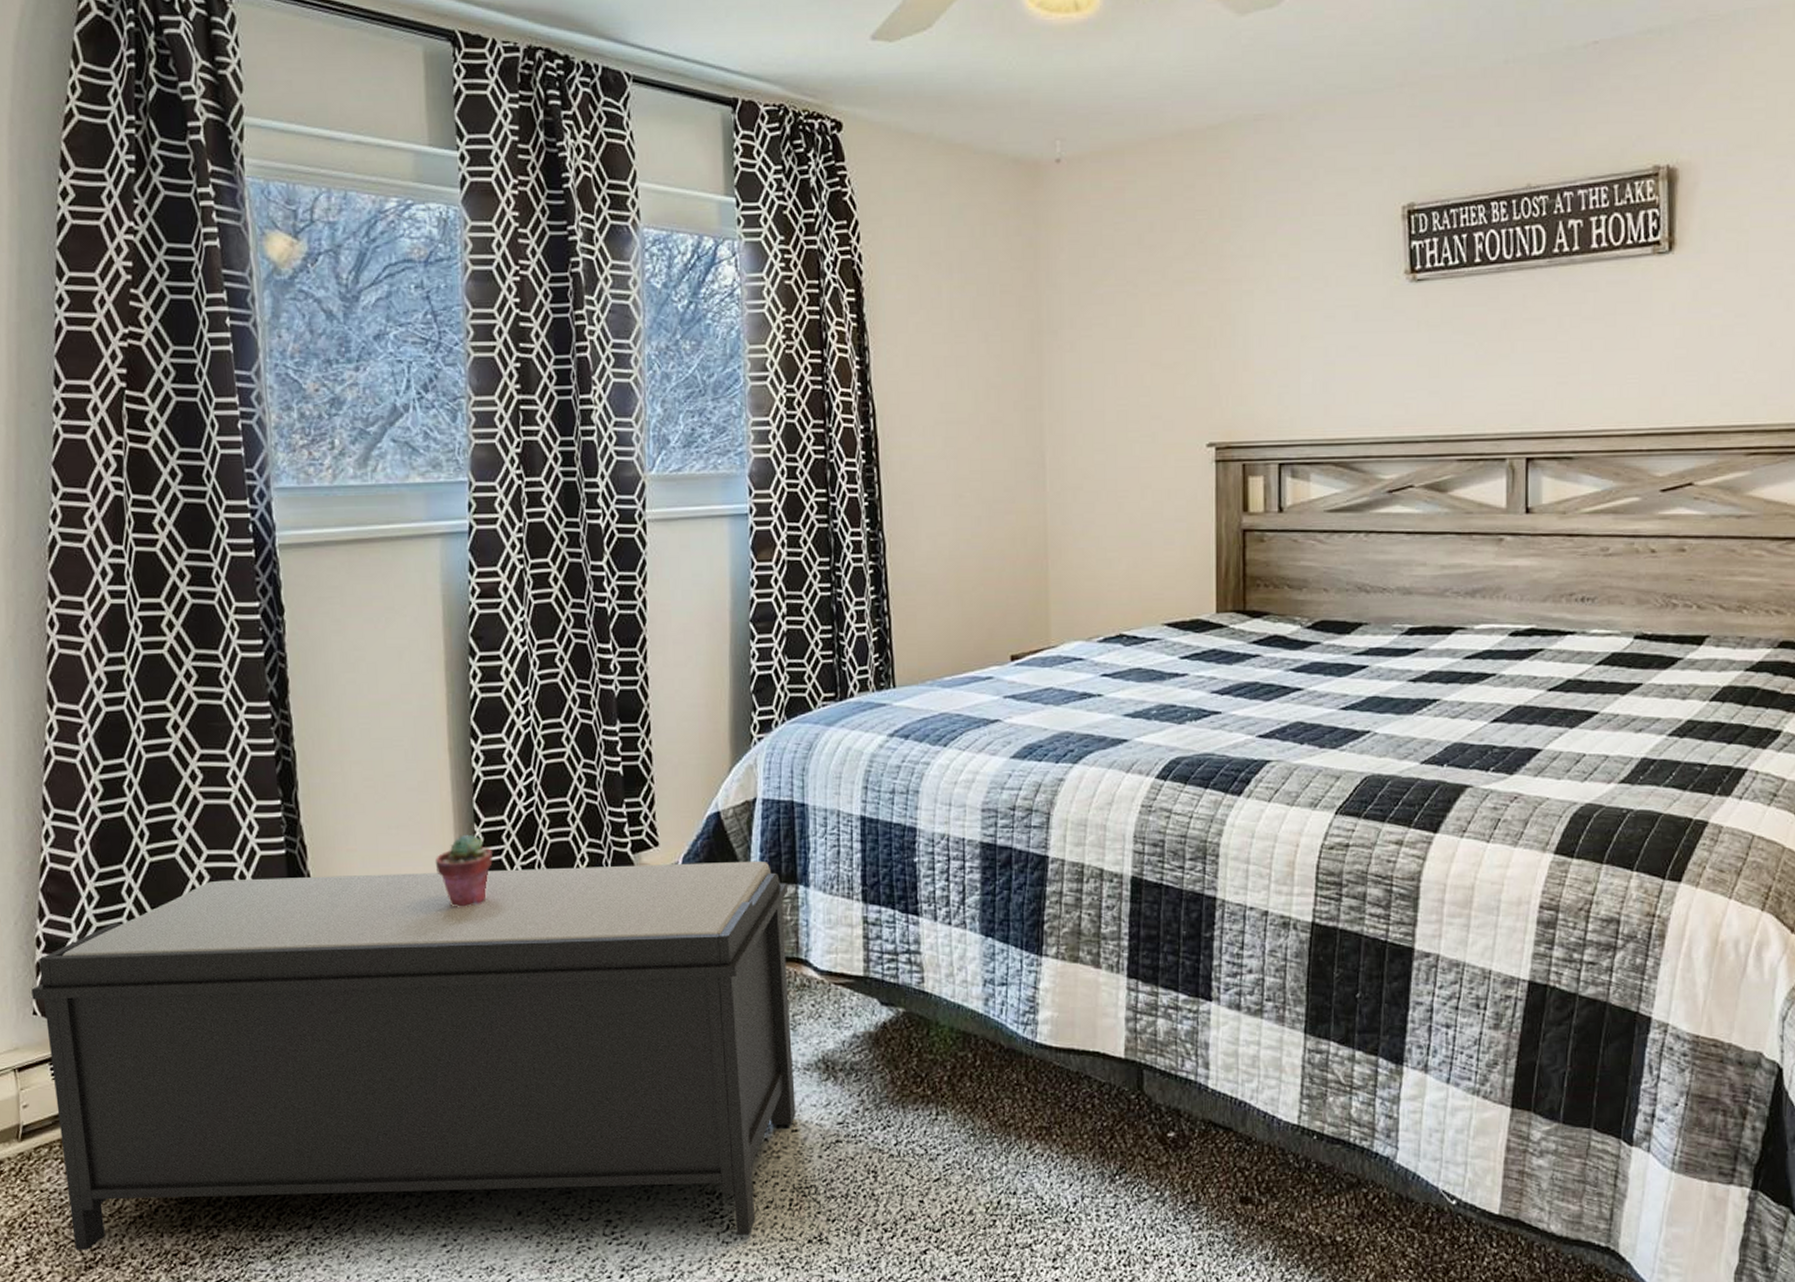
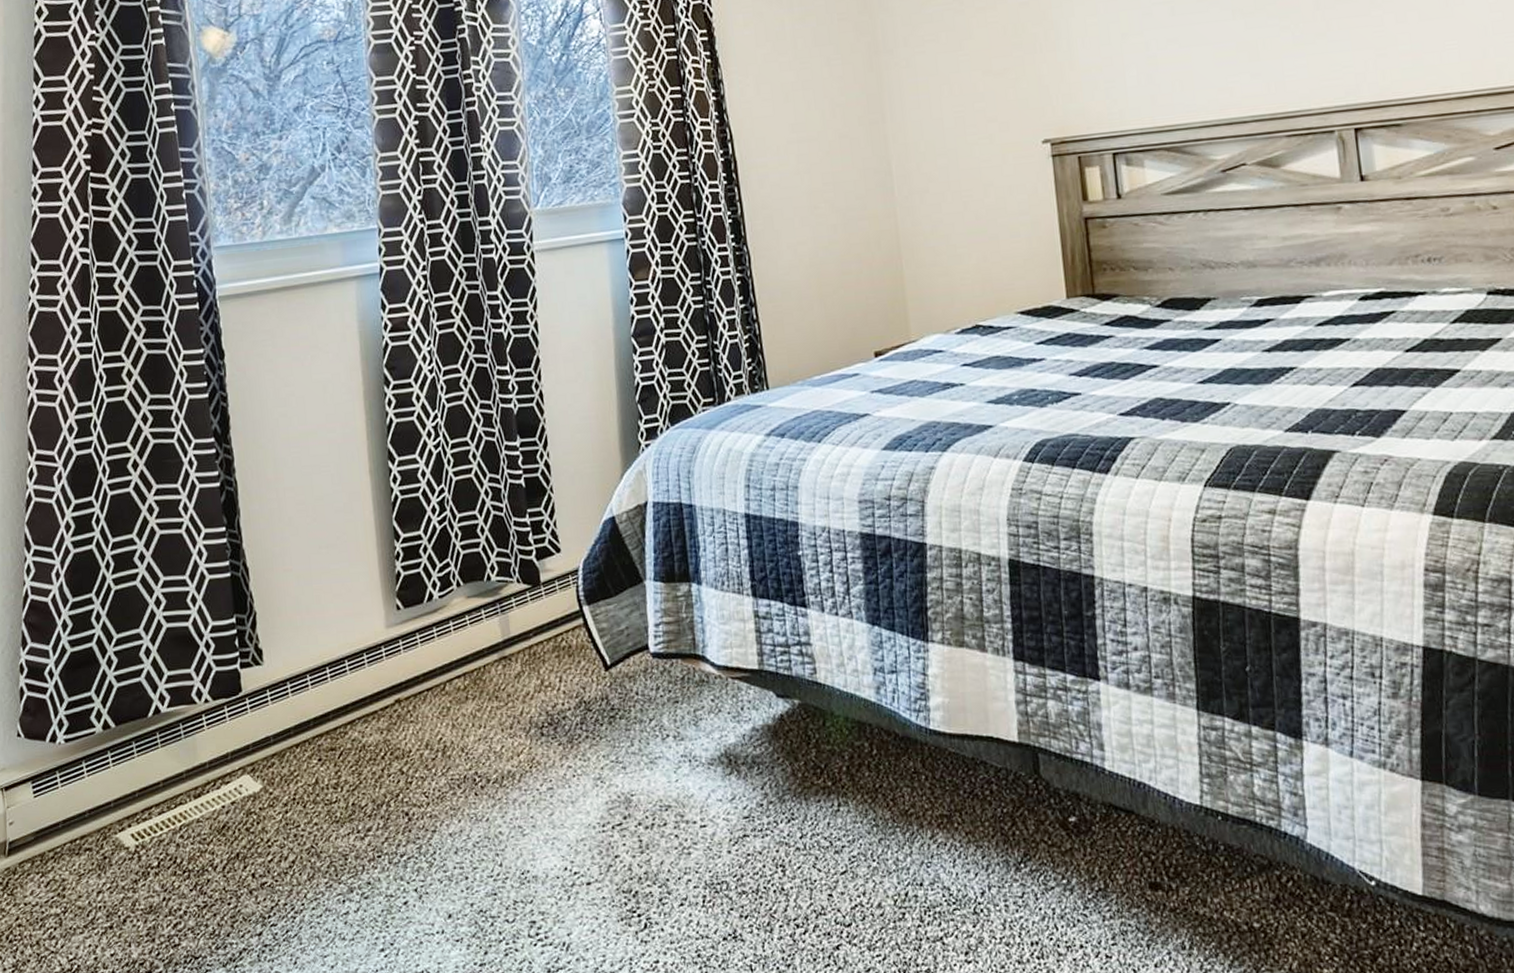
bench: present [31,860,796,1250] -> none [16,561,703,961]
potted succulent: present [435,834,494,907] -> none [361,550,413,620]

